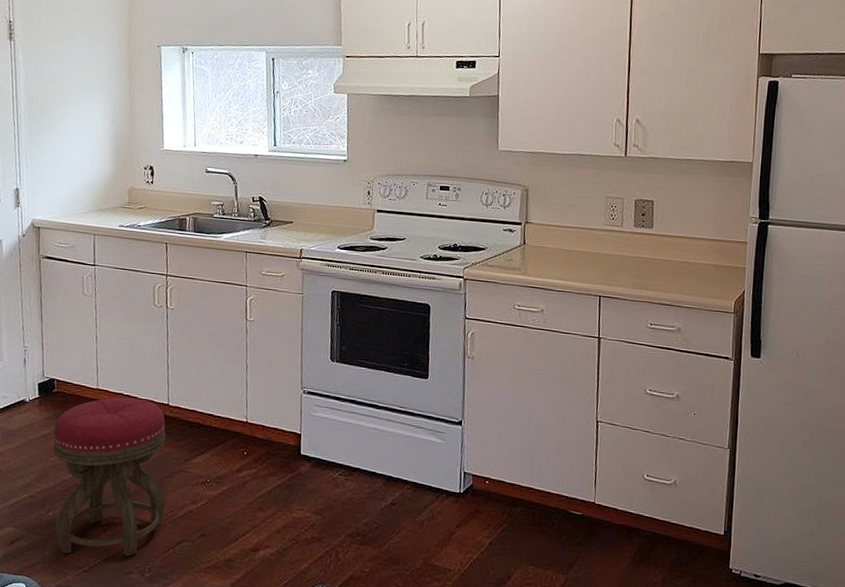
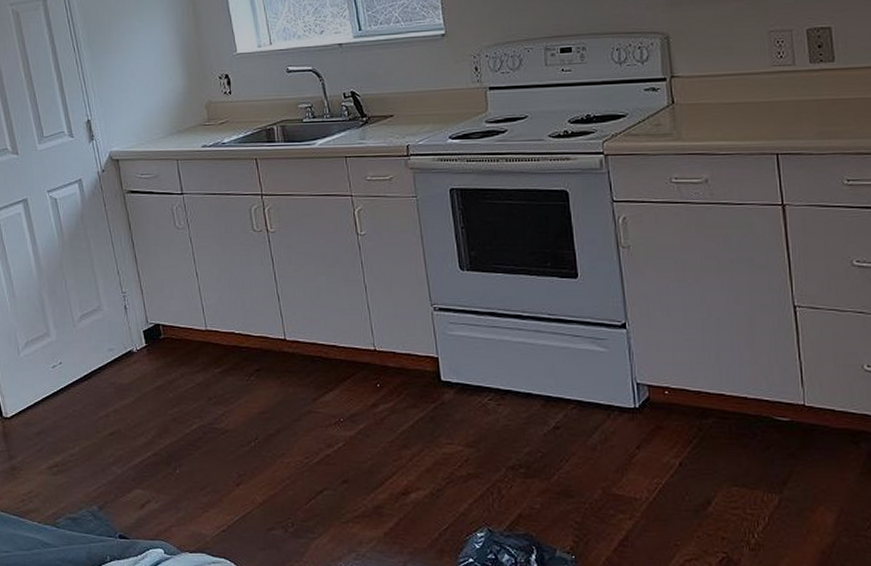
stool: present [53,397,166,557] -> none [166,336,299,514]

